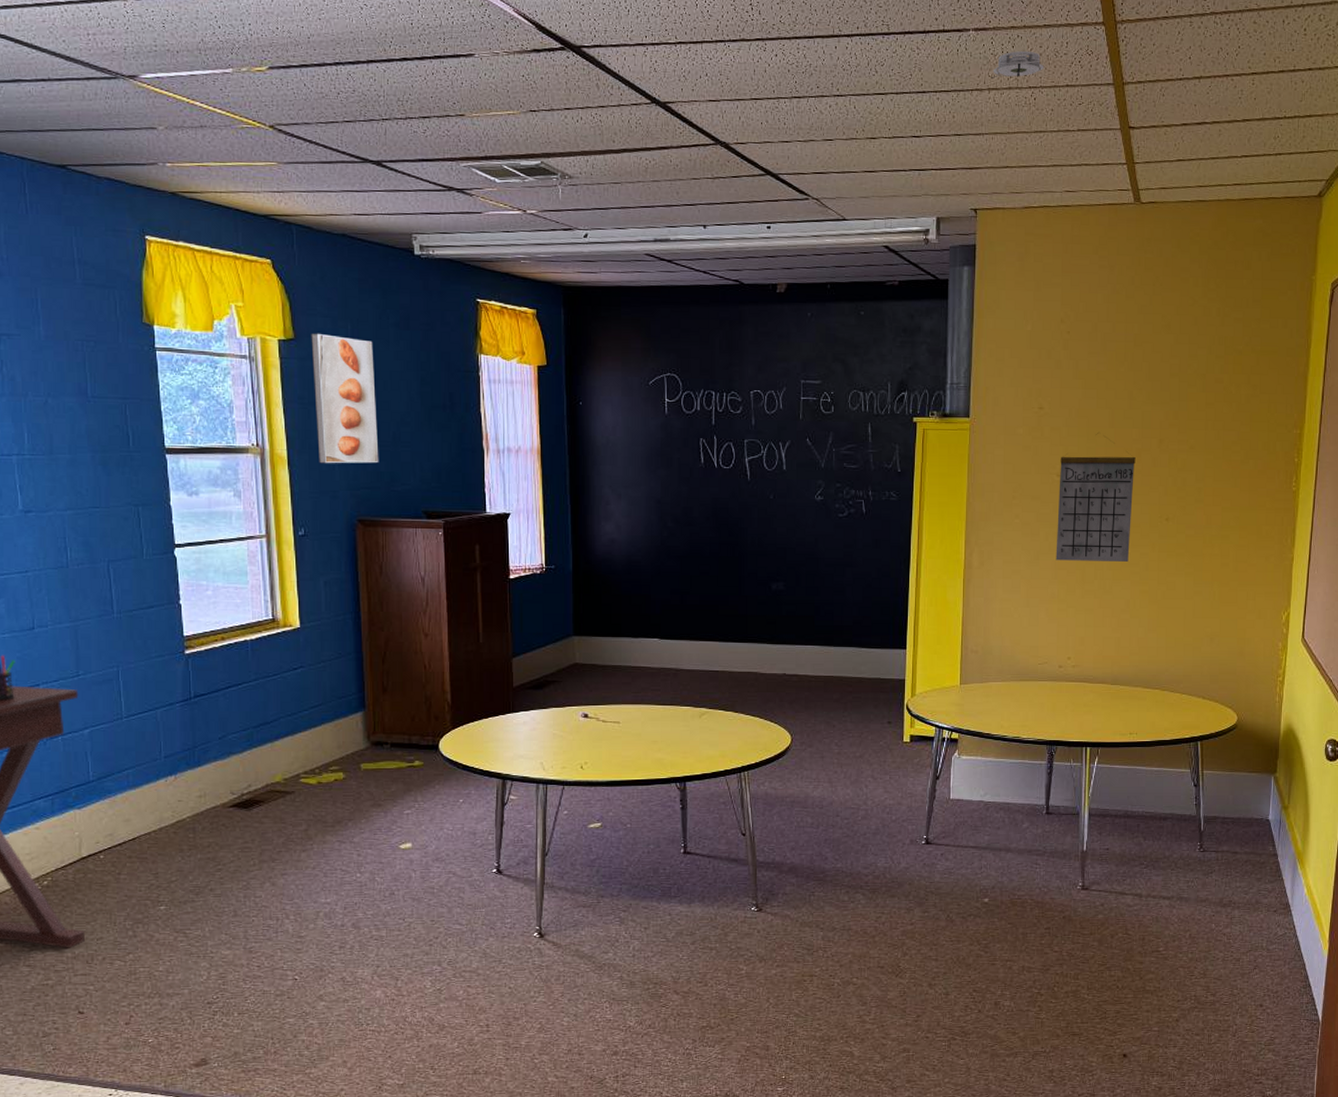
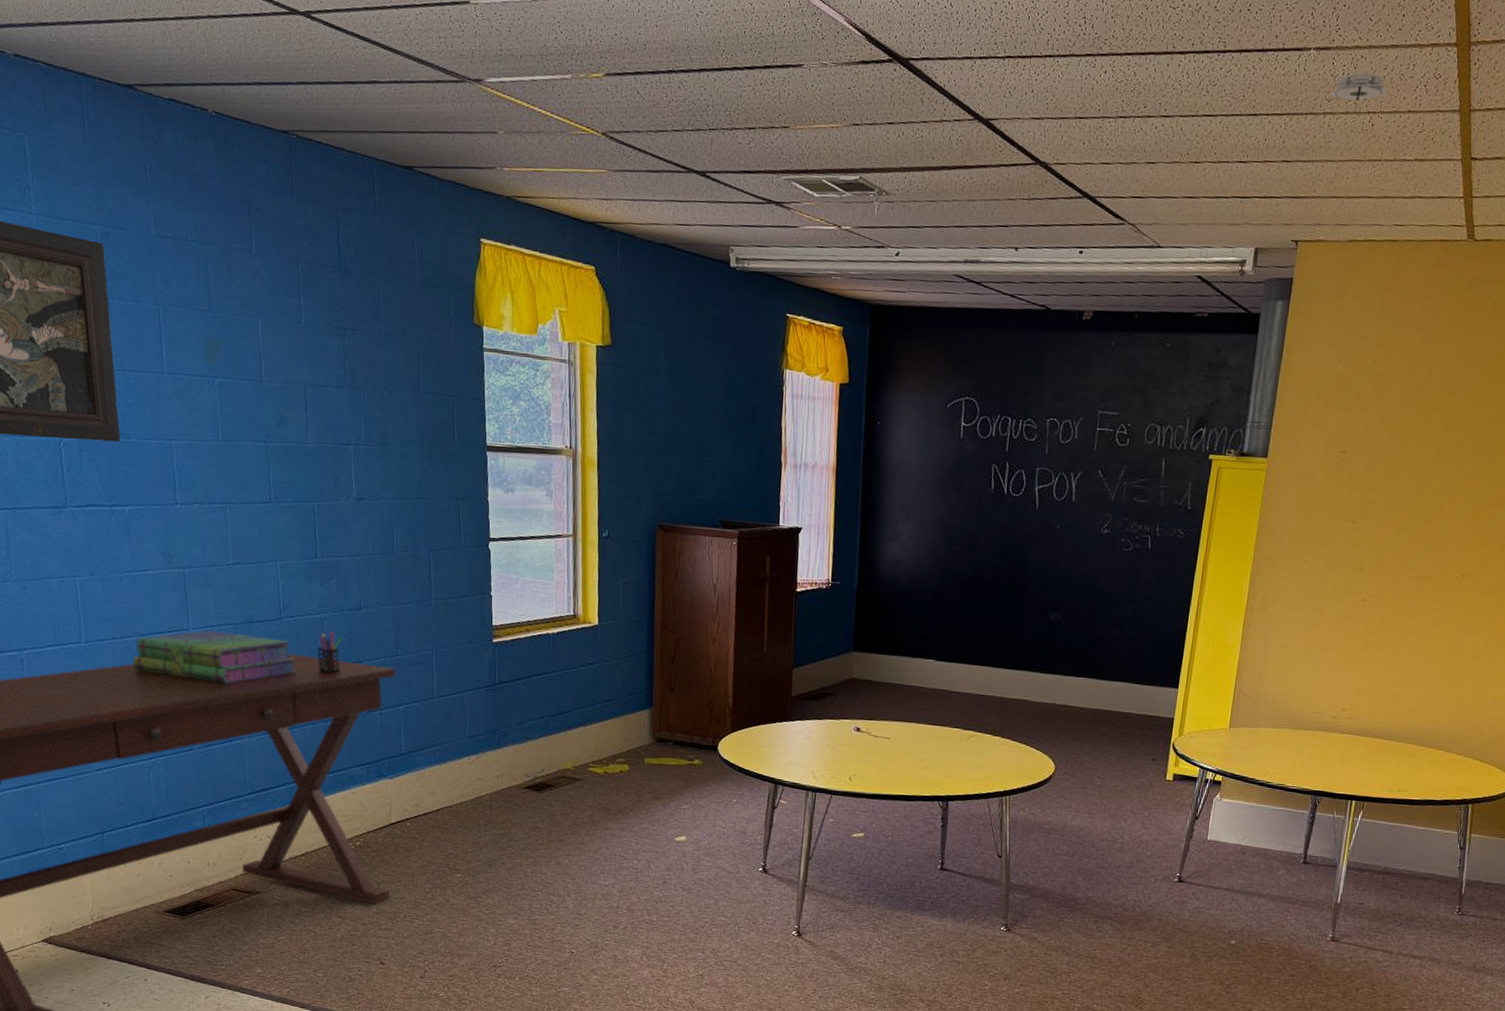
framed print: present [311,333,379,464] -> none [626,340,685,471]
calendar: present [1056,432,1136,562] -> none [1341,480,1437,616]

